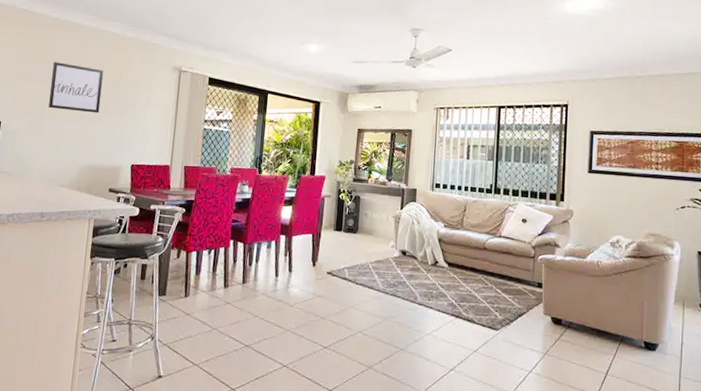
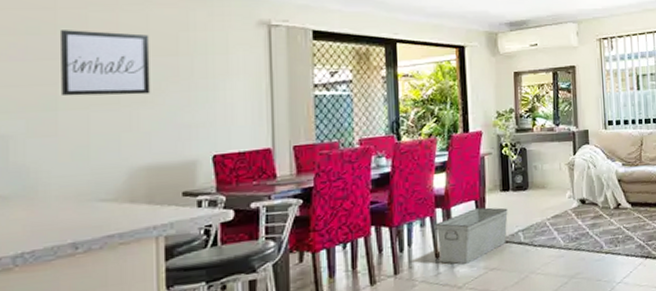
storage bin: none [278,240,338,287] -> present [435,207,508,264]

